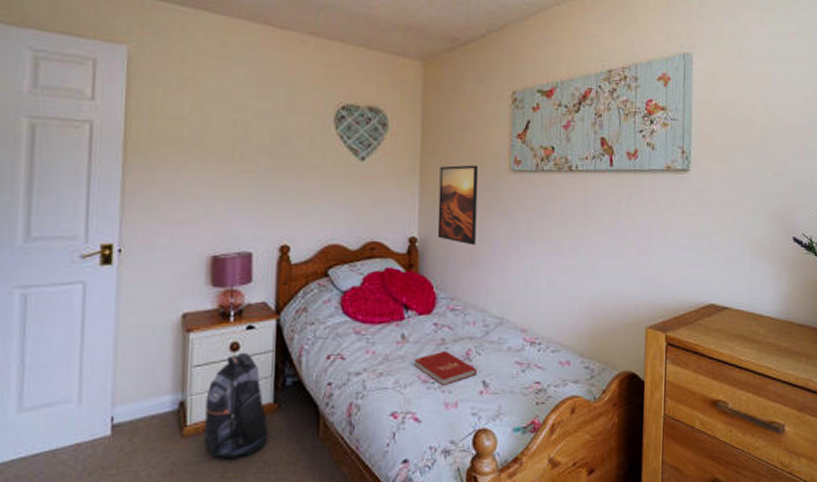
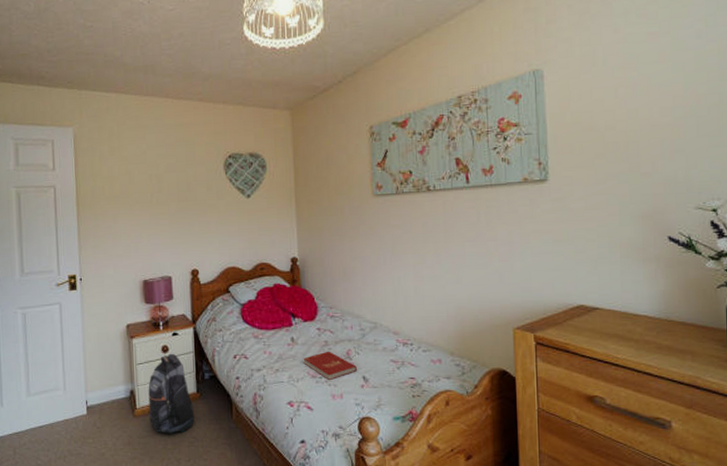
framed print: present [437,165,479,246] -> none [312,193,348,262]

